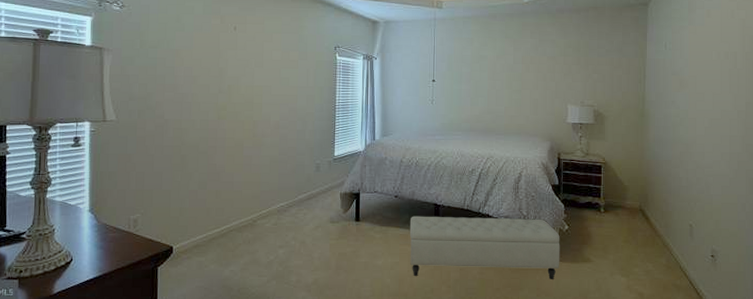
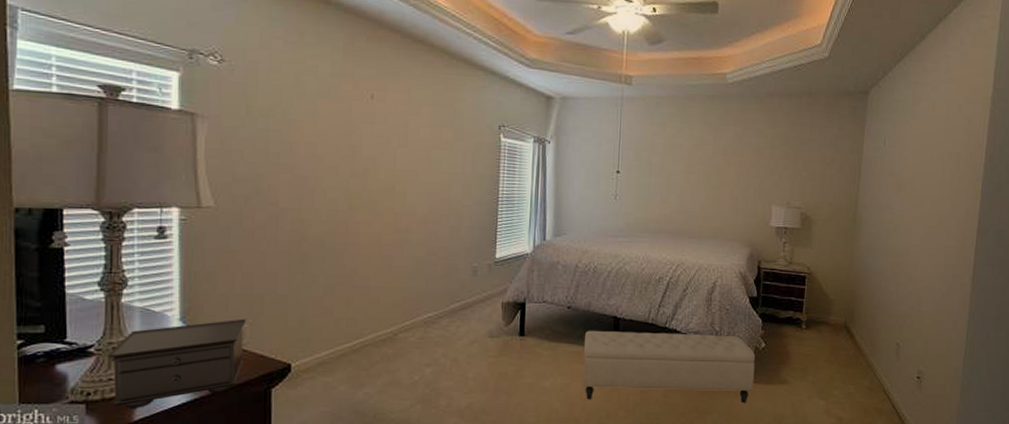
jewelry box: none [35,209,139,283] -> present [107,318,246,408]

